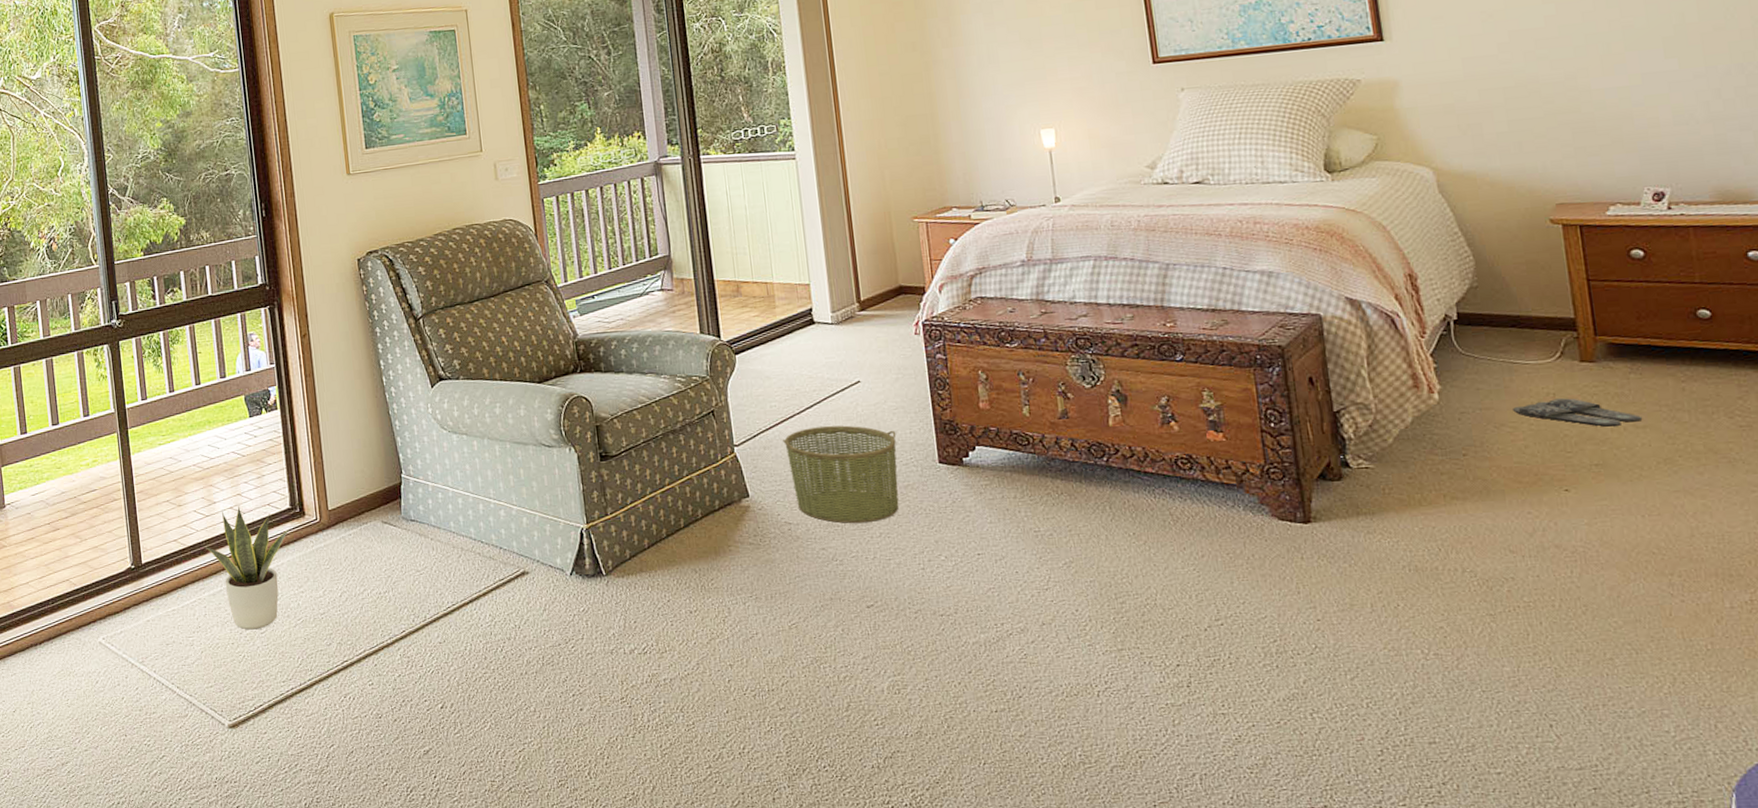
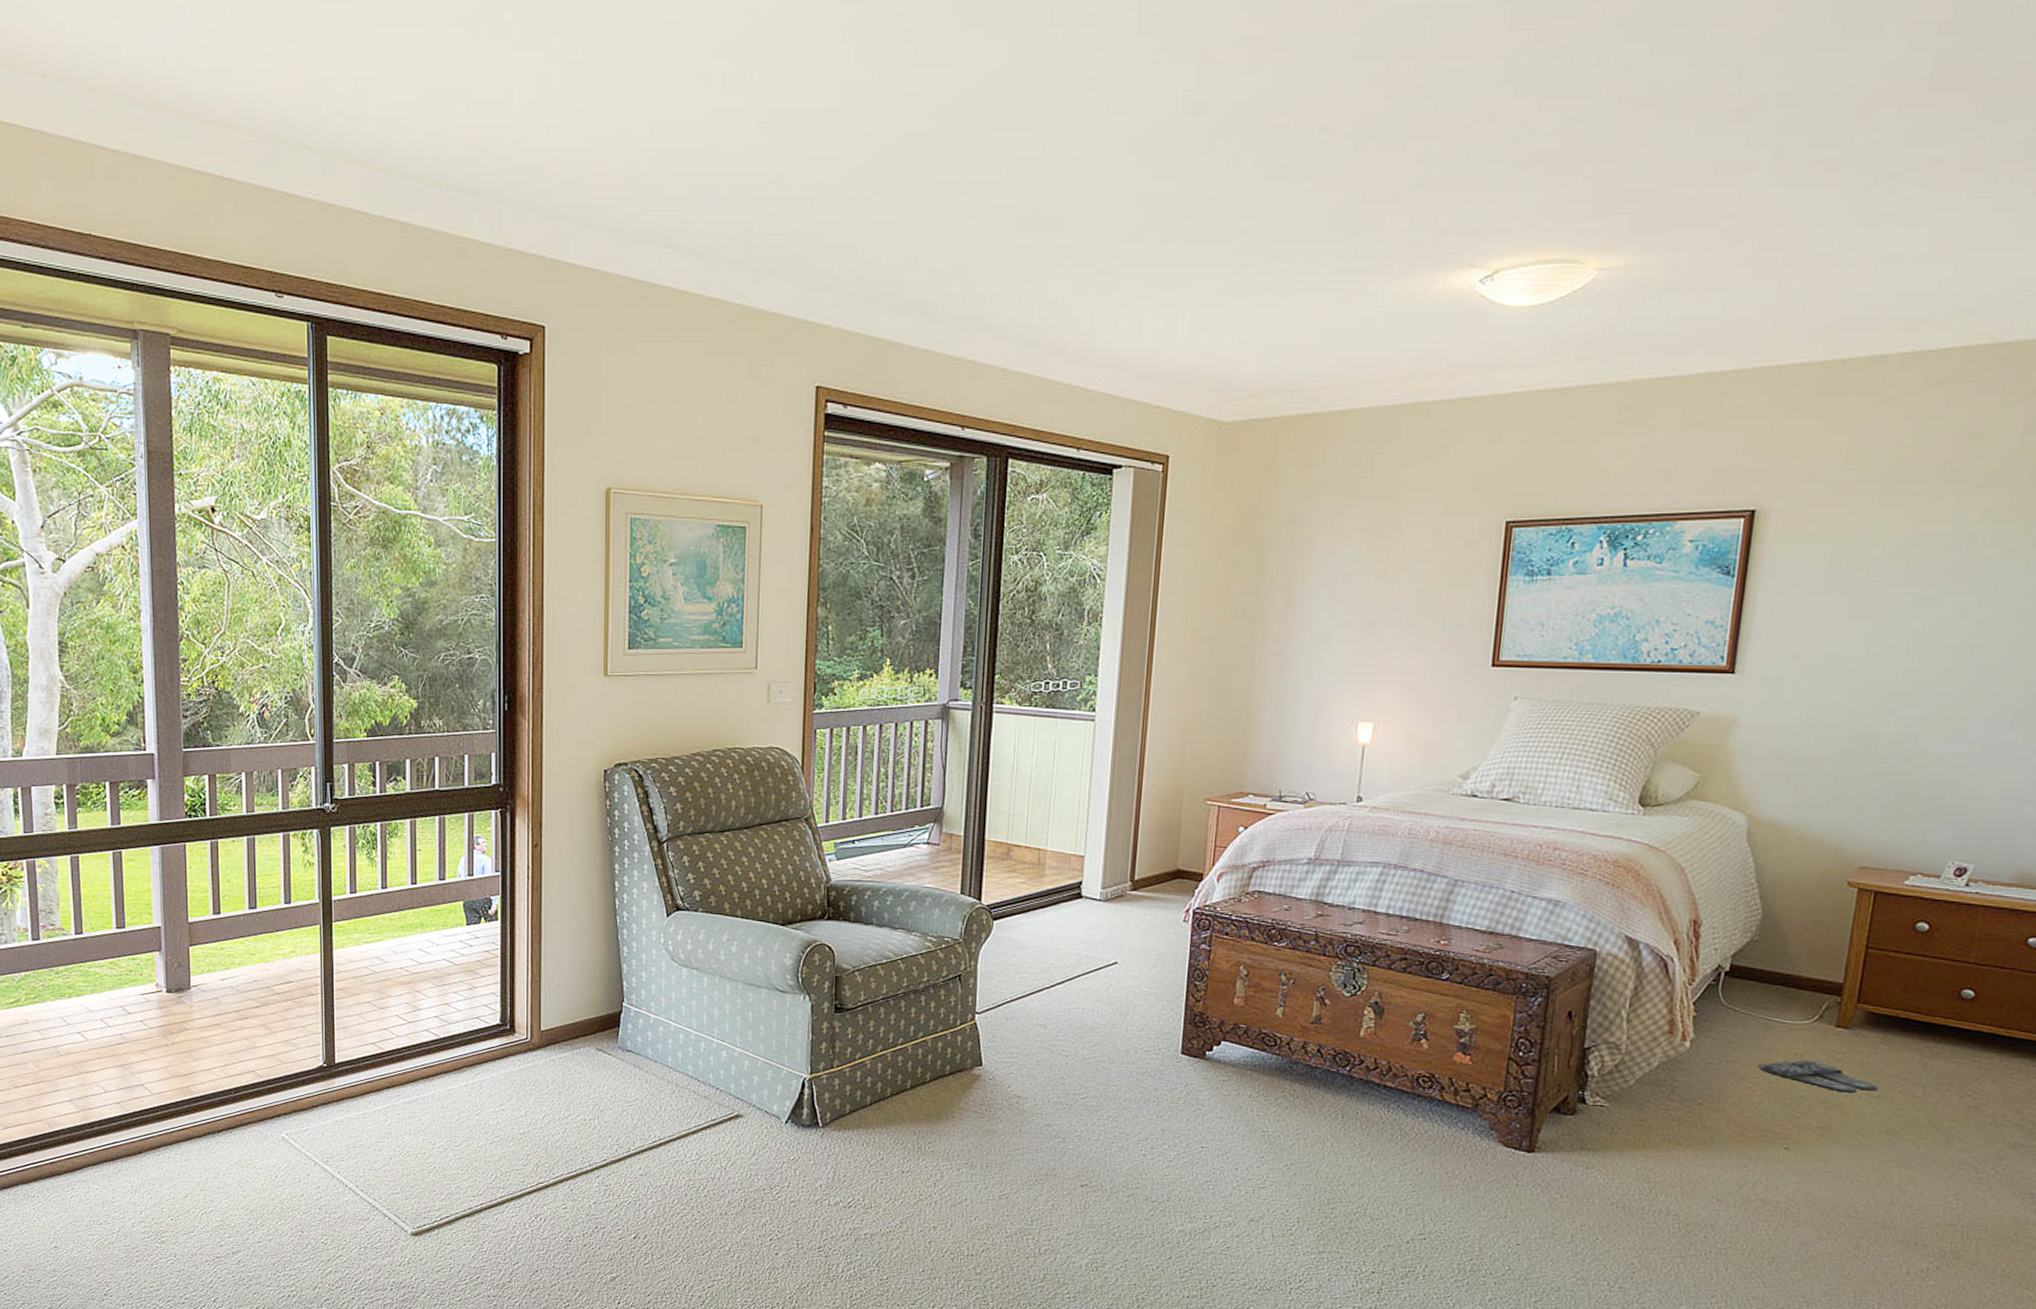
potted plant: present [205,506,292,630] -> none [404,1016,499,1142]
basket: present [783,425,899,523] -> none [1027,1004,1144,1104]

